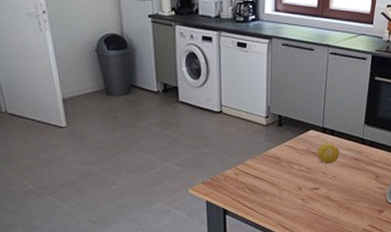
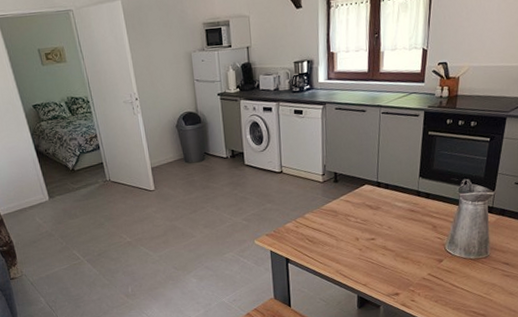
fruit: present [317,142,340,164] -> none [373,195,395,216]

